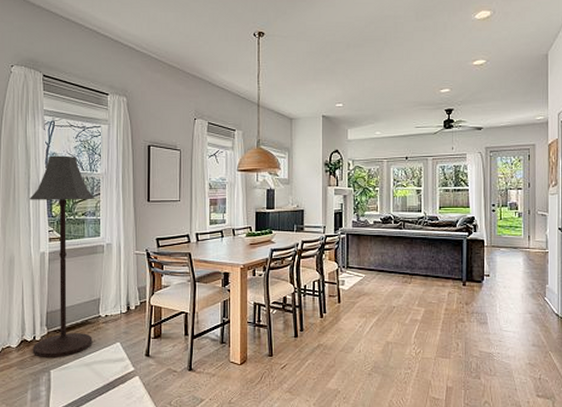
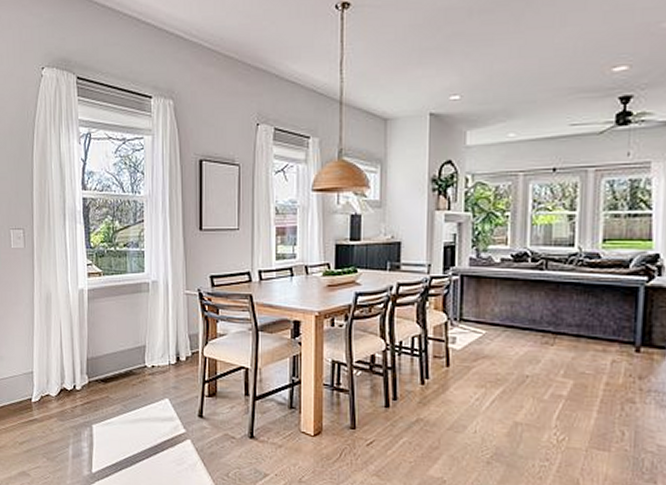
floor lamp: present [30,155,95,358] -> none [66,174,138,411]

